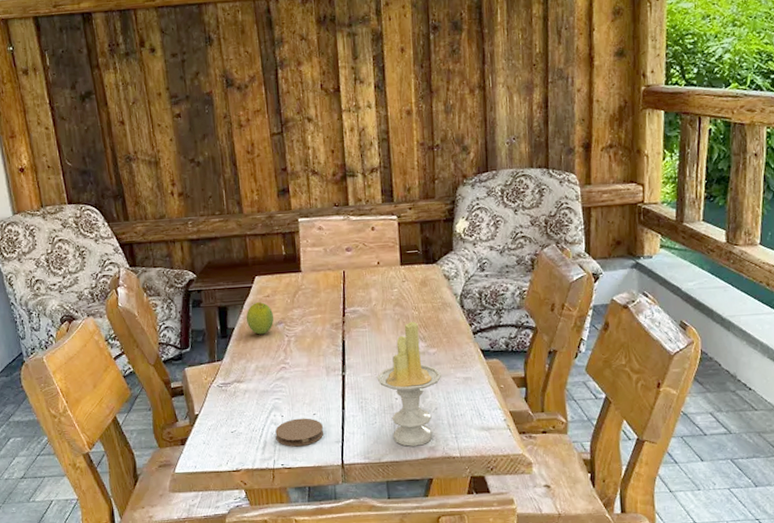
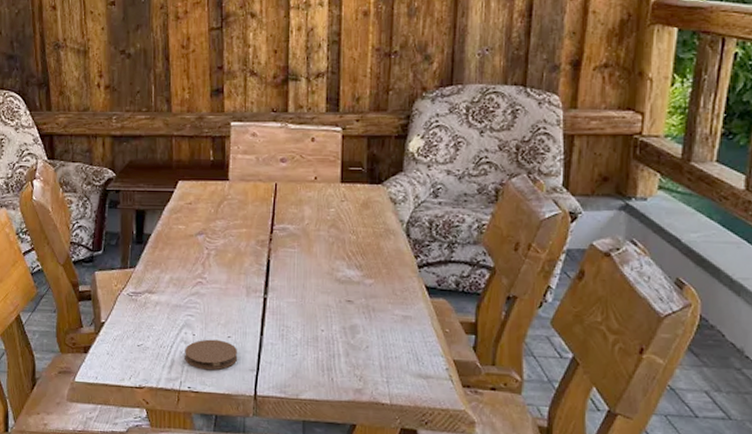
fruit: present [246,302,274,335] -> none [164,209,195,244]
candle: present [377,321,442,447] -> none [302,246,378,386]

